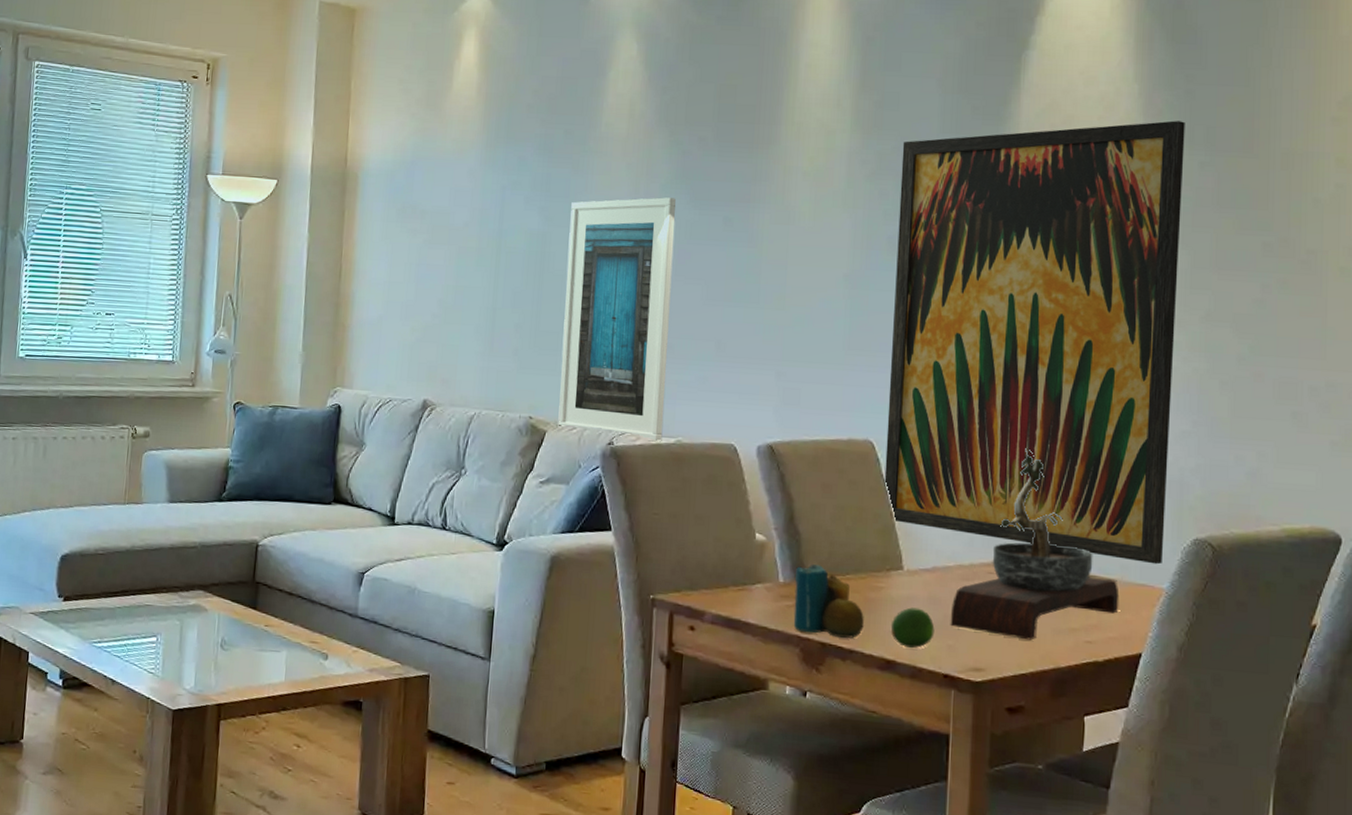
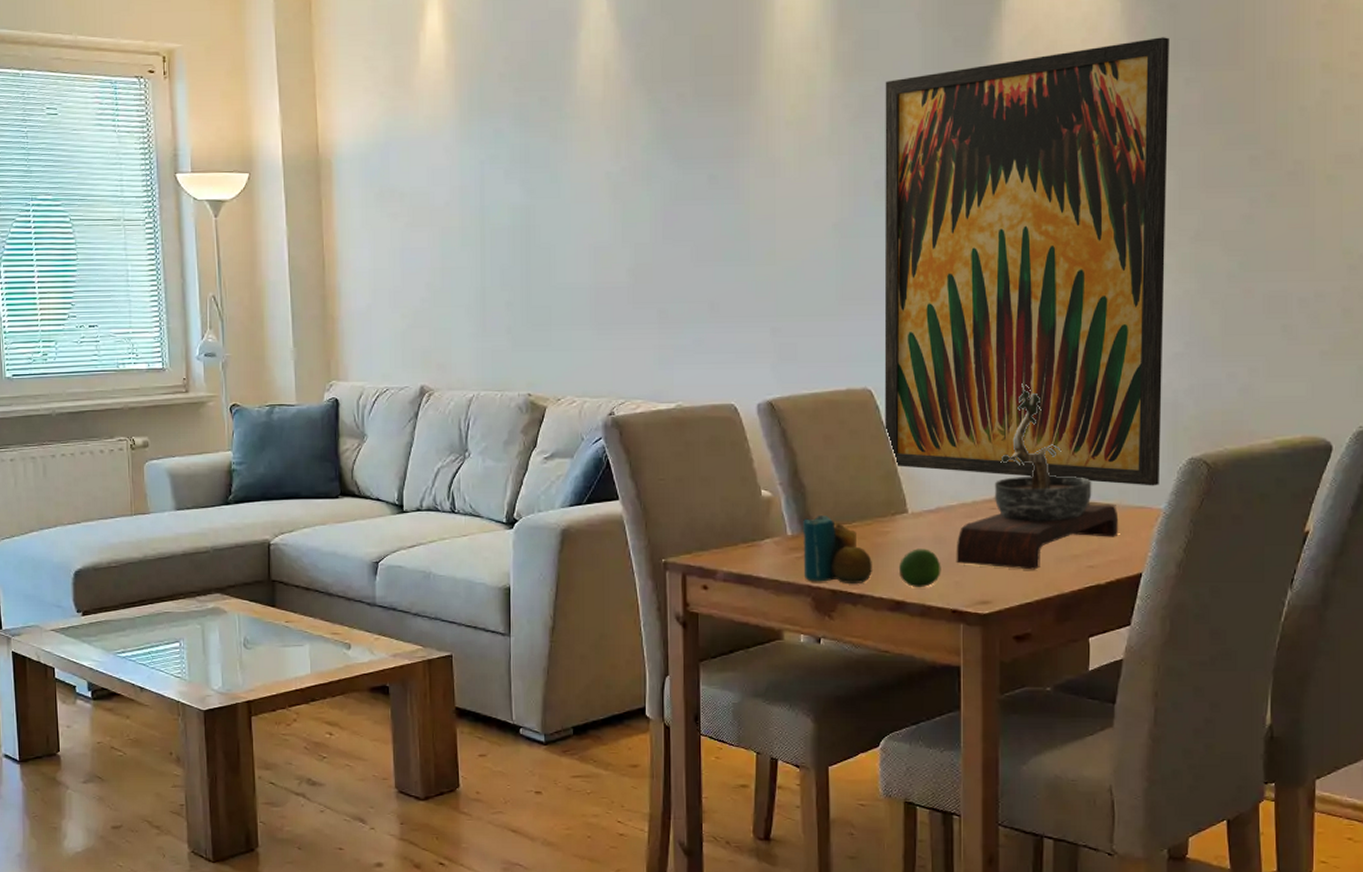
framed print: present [558,197,676,442] -> none [552,159,662,409]

